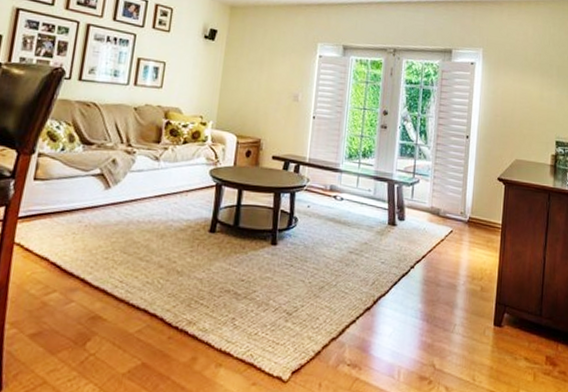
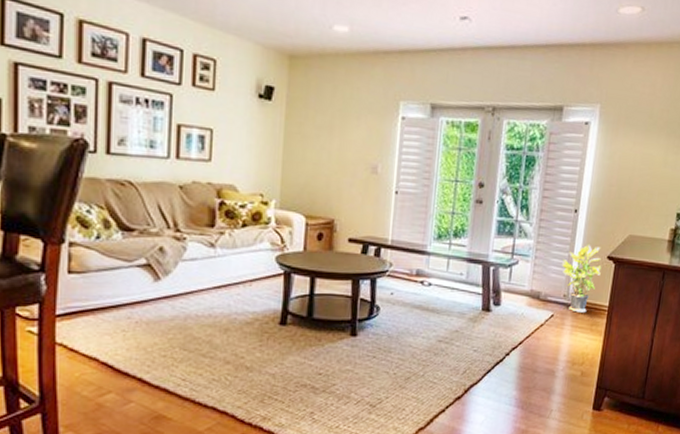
potted plant: none [458,166,493,230] -> present [562,244,602,313]

